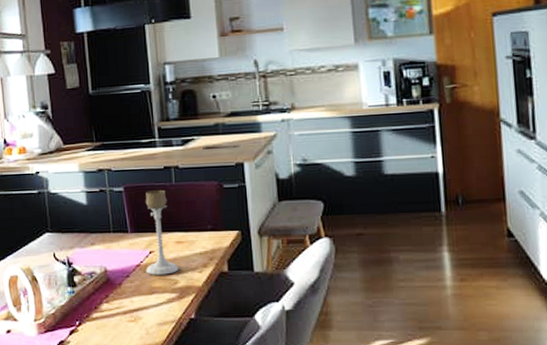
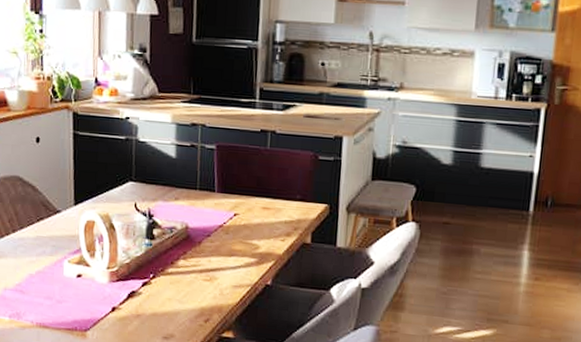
candle holder: present [145,189,179,275] -> none [228,152,262,239]

